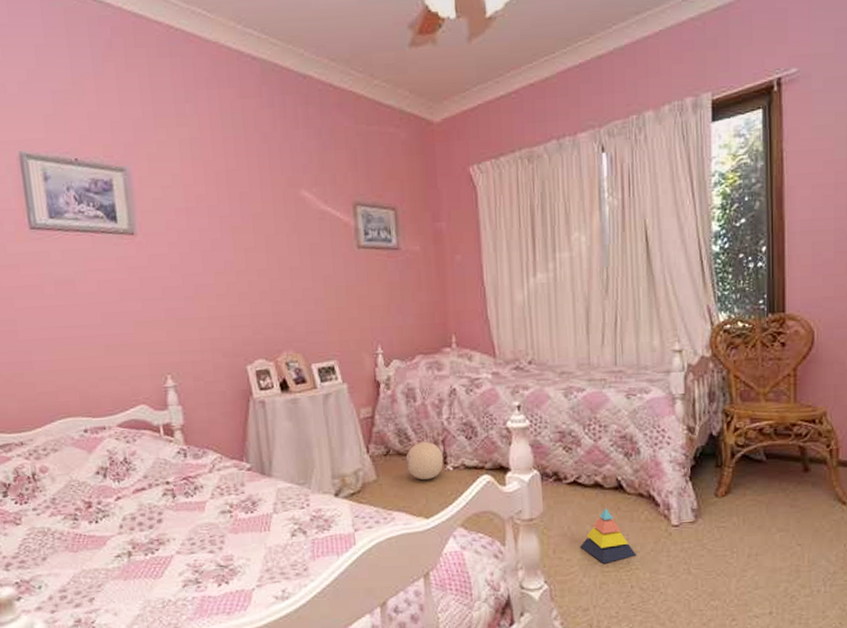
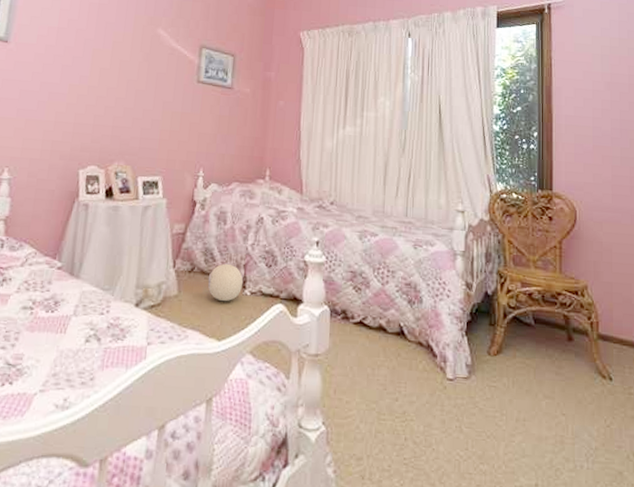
stacking toy: present [580,508,636,563] -> none [360,353,412,411]

